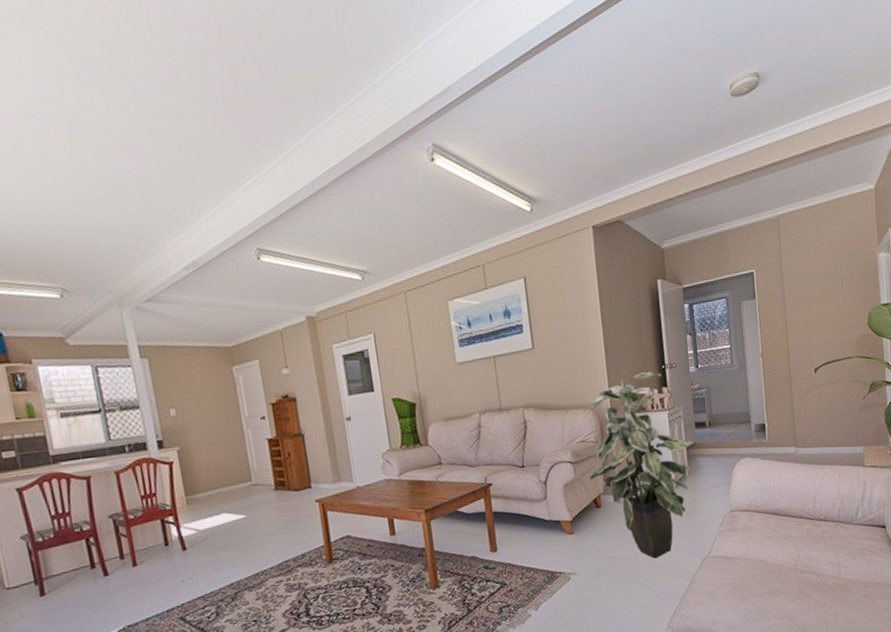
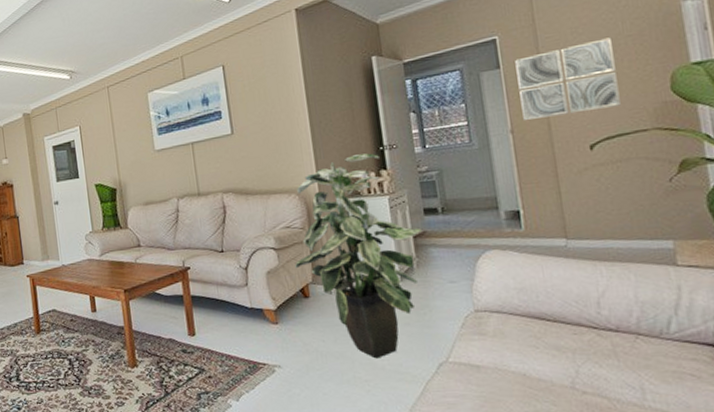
wall art: none [766,278,836,347] -> present [515,37,621,121]

